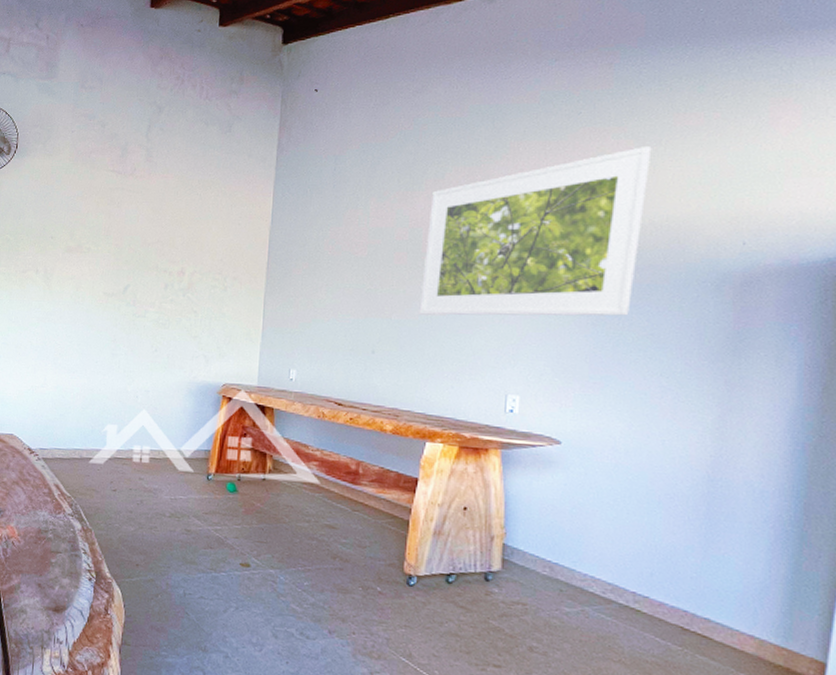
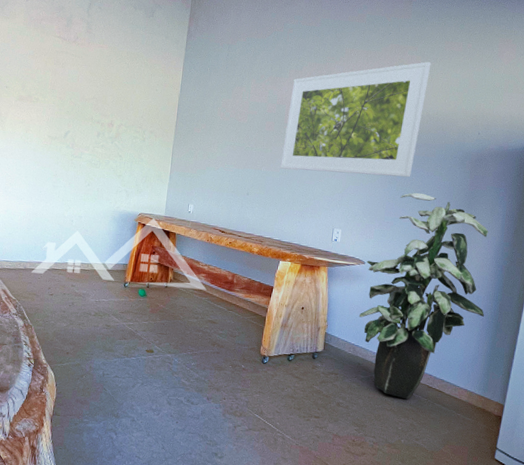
indoor plant: none [555,338,776,647] -> present [359,193,489,400]

